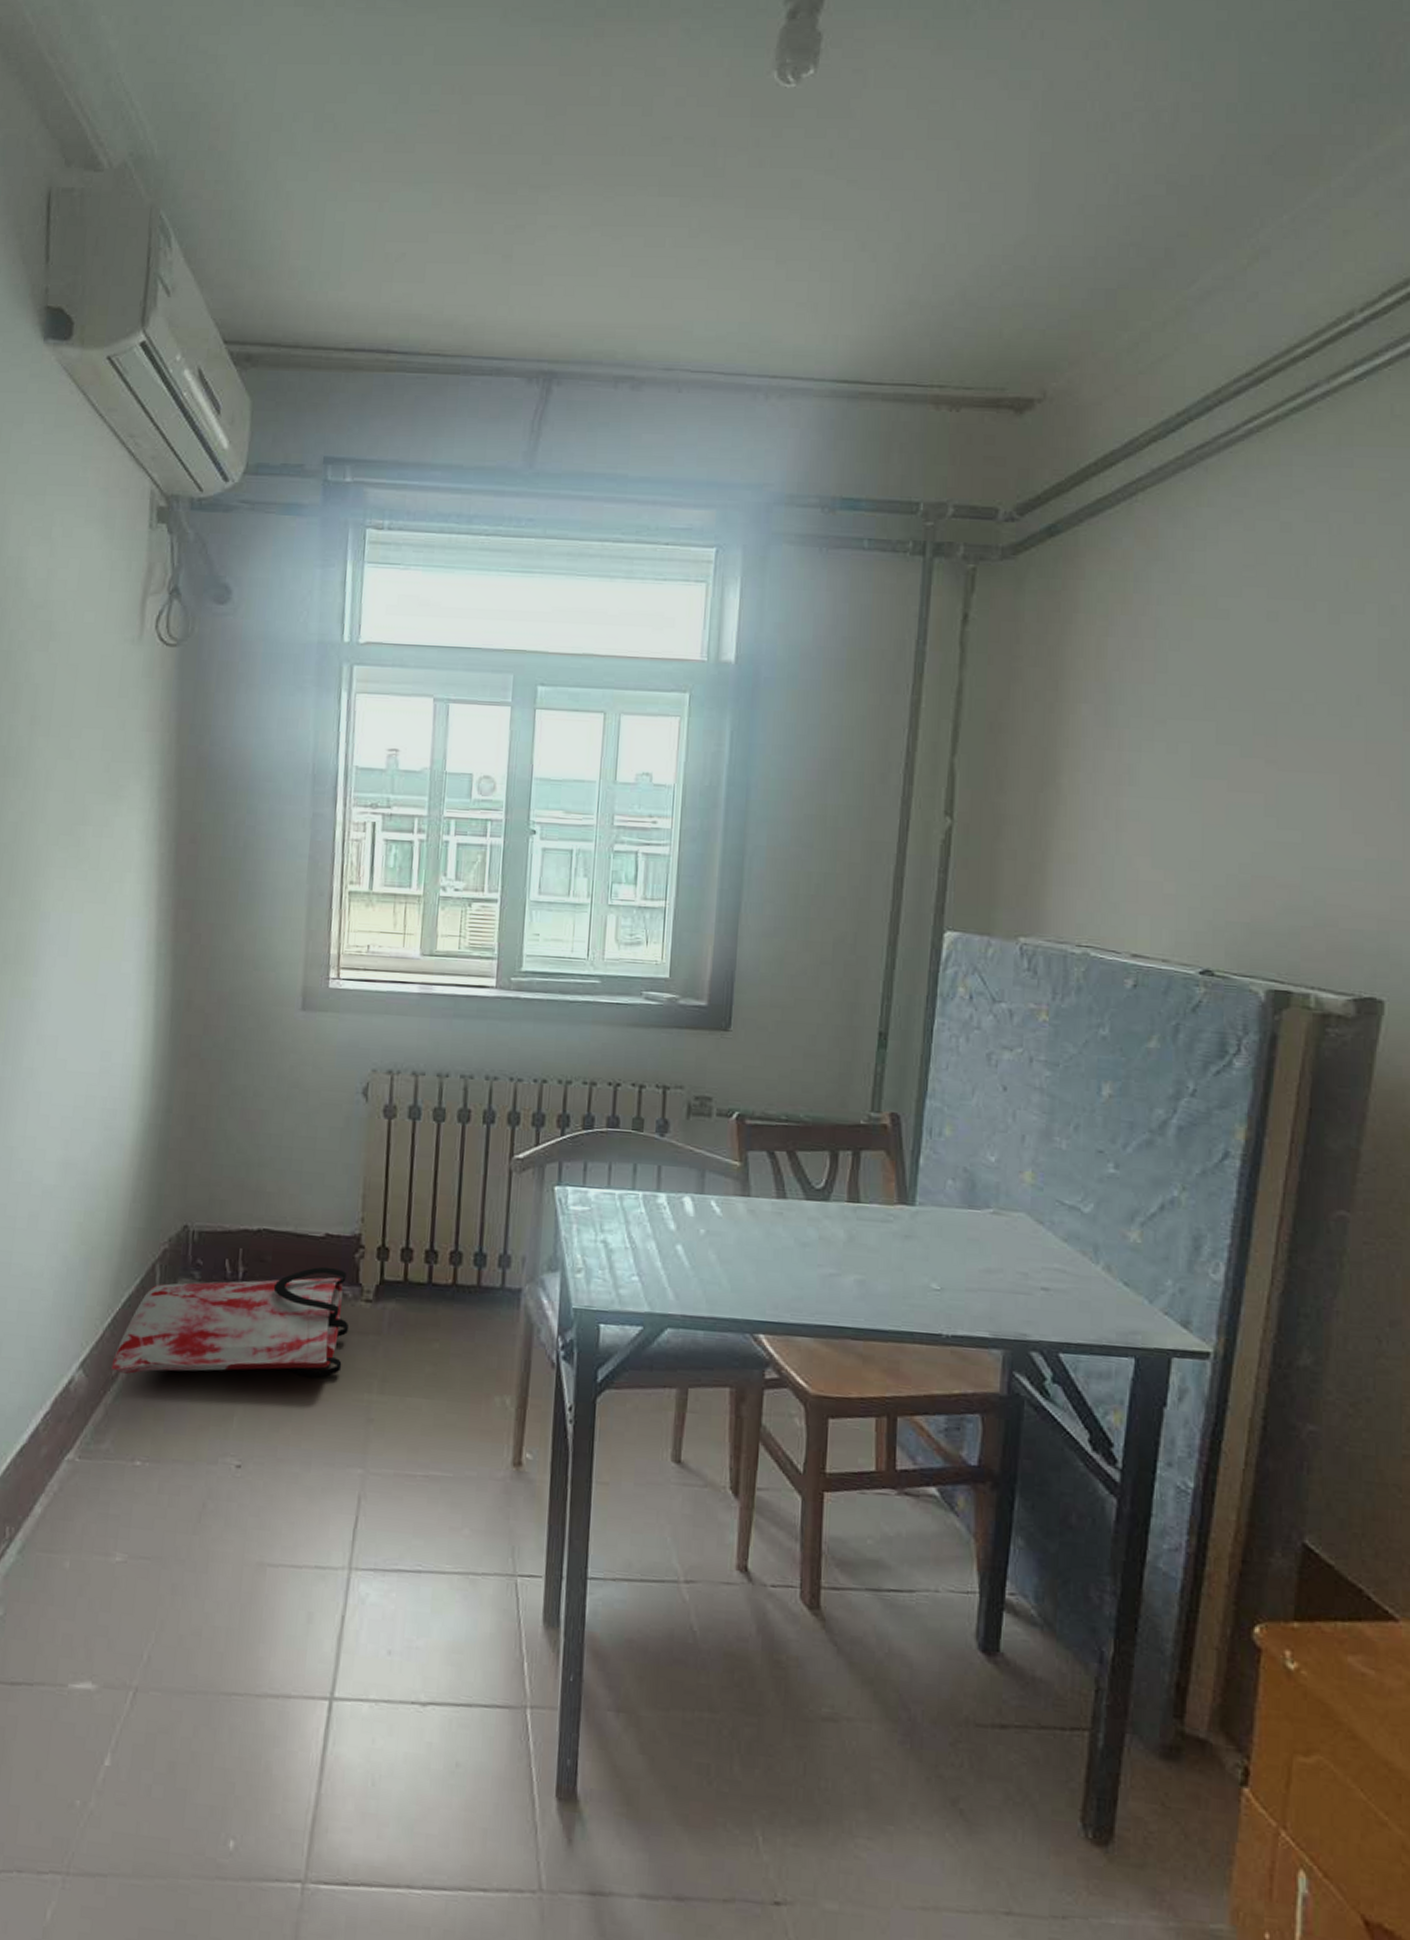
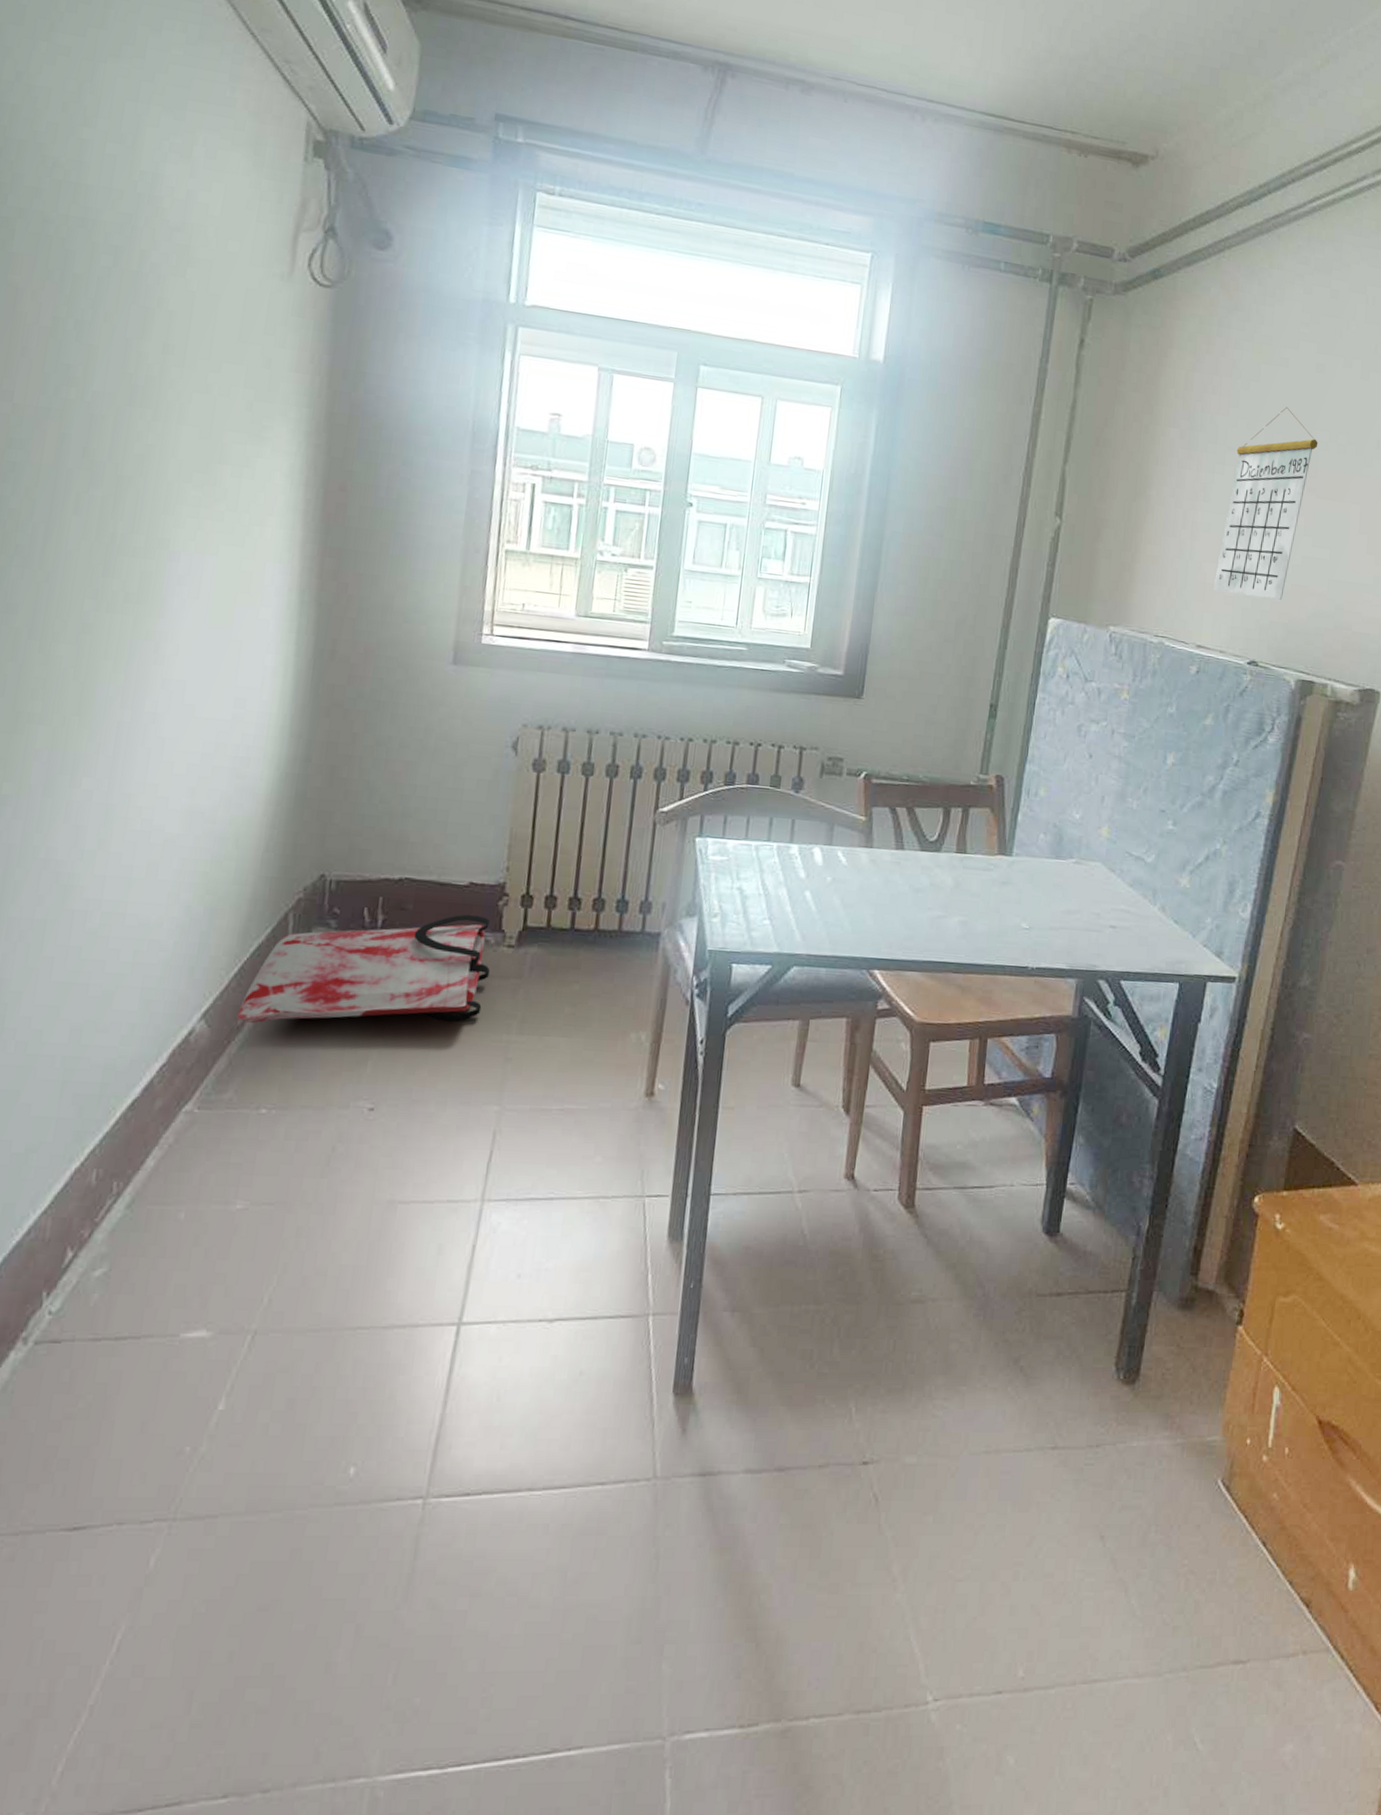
calendar: none [1148,665,1276,895] -> present [1212,406,1318,600]

